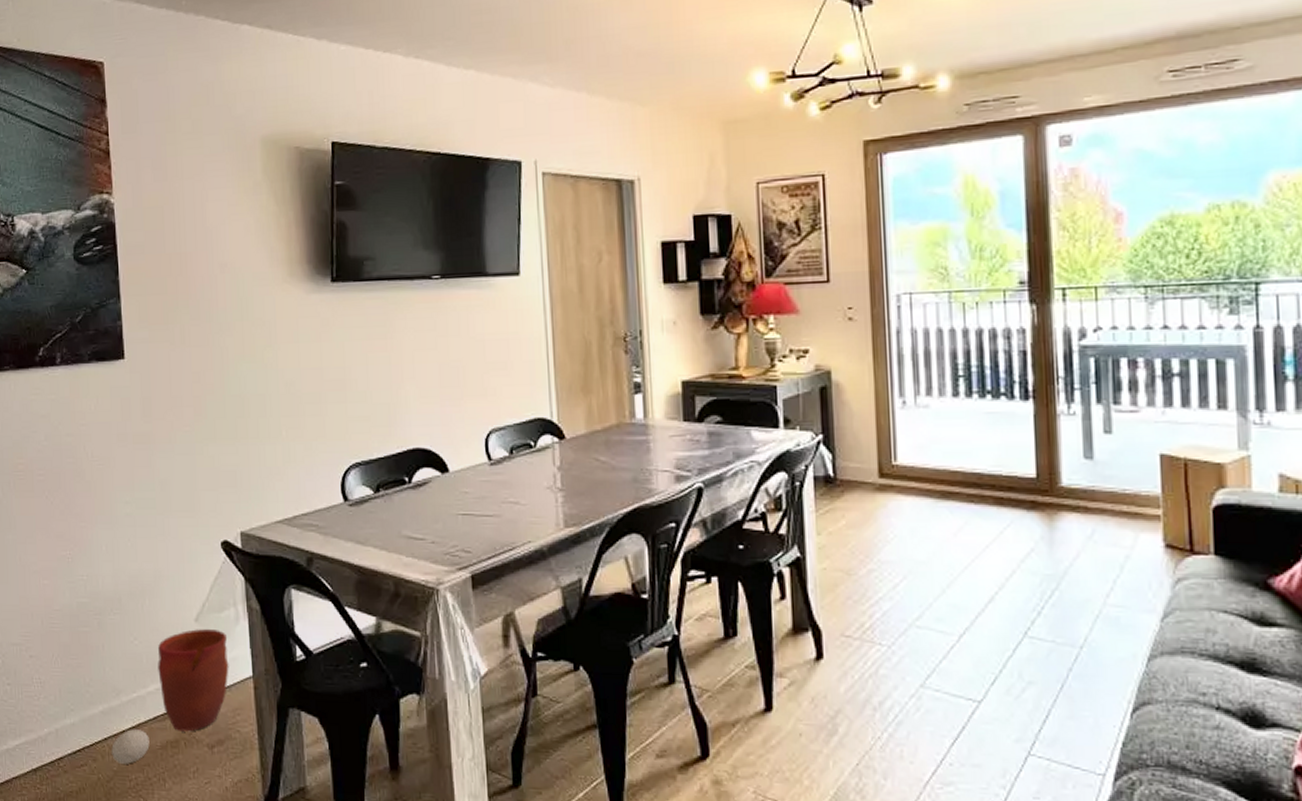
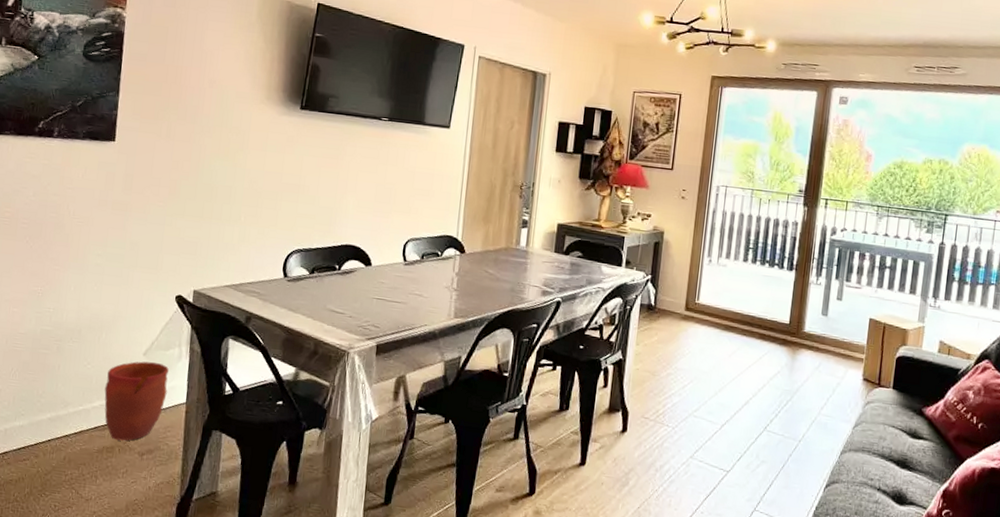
decorative ball: present [111,729,150,764] -> none [53,434,88,462]

